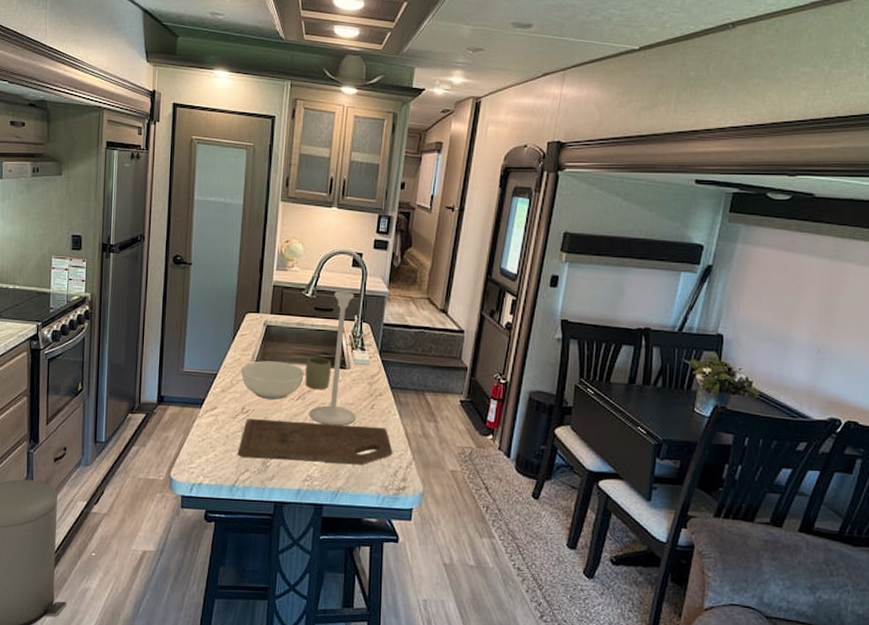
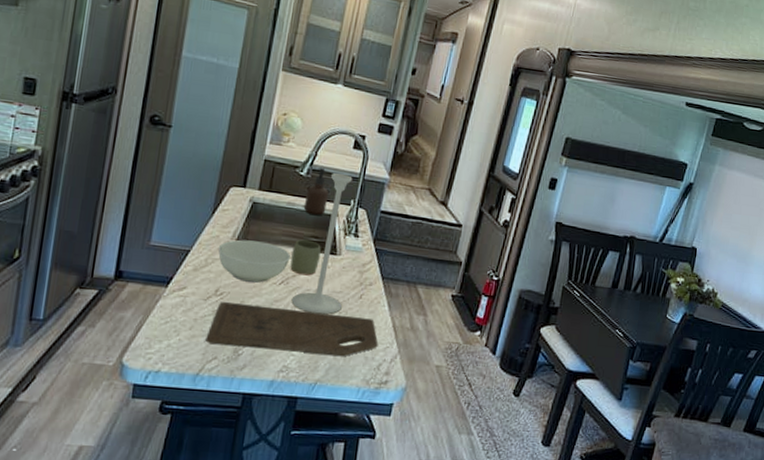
soap dispenser: none [312,288,334,333] -> present [303,168,329,216]

